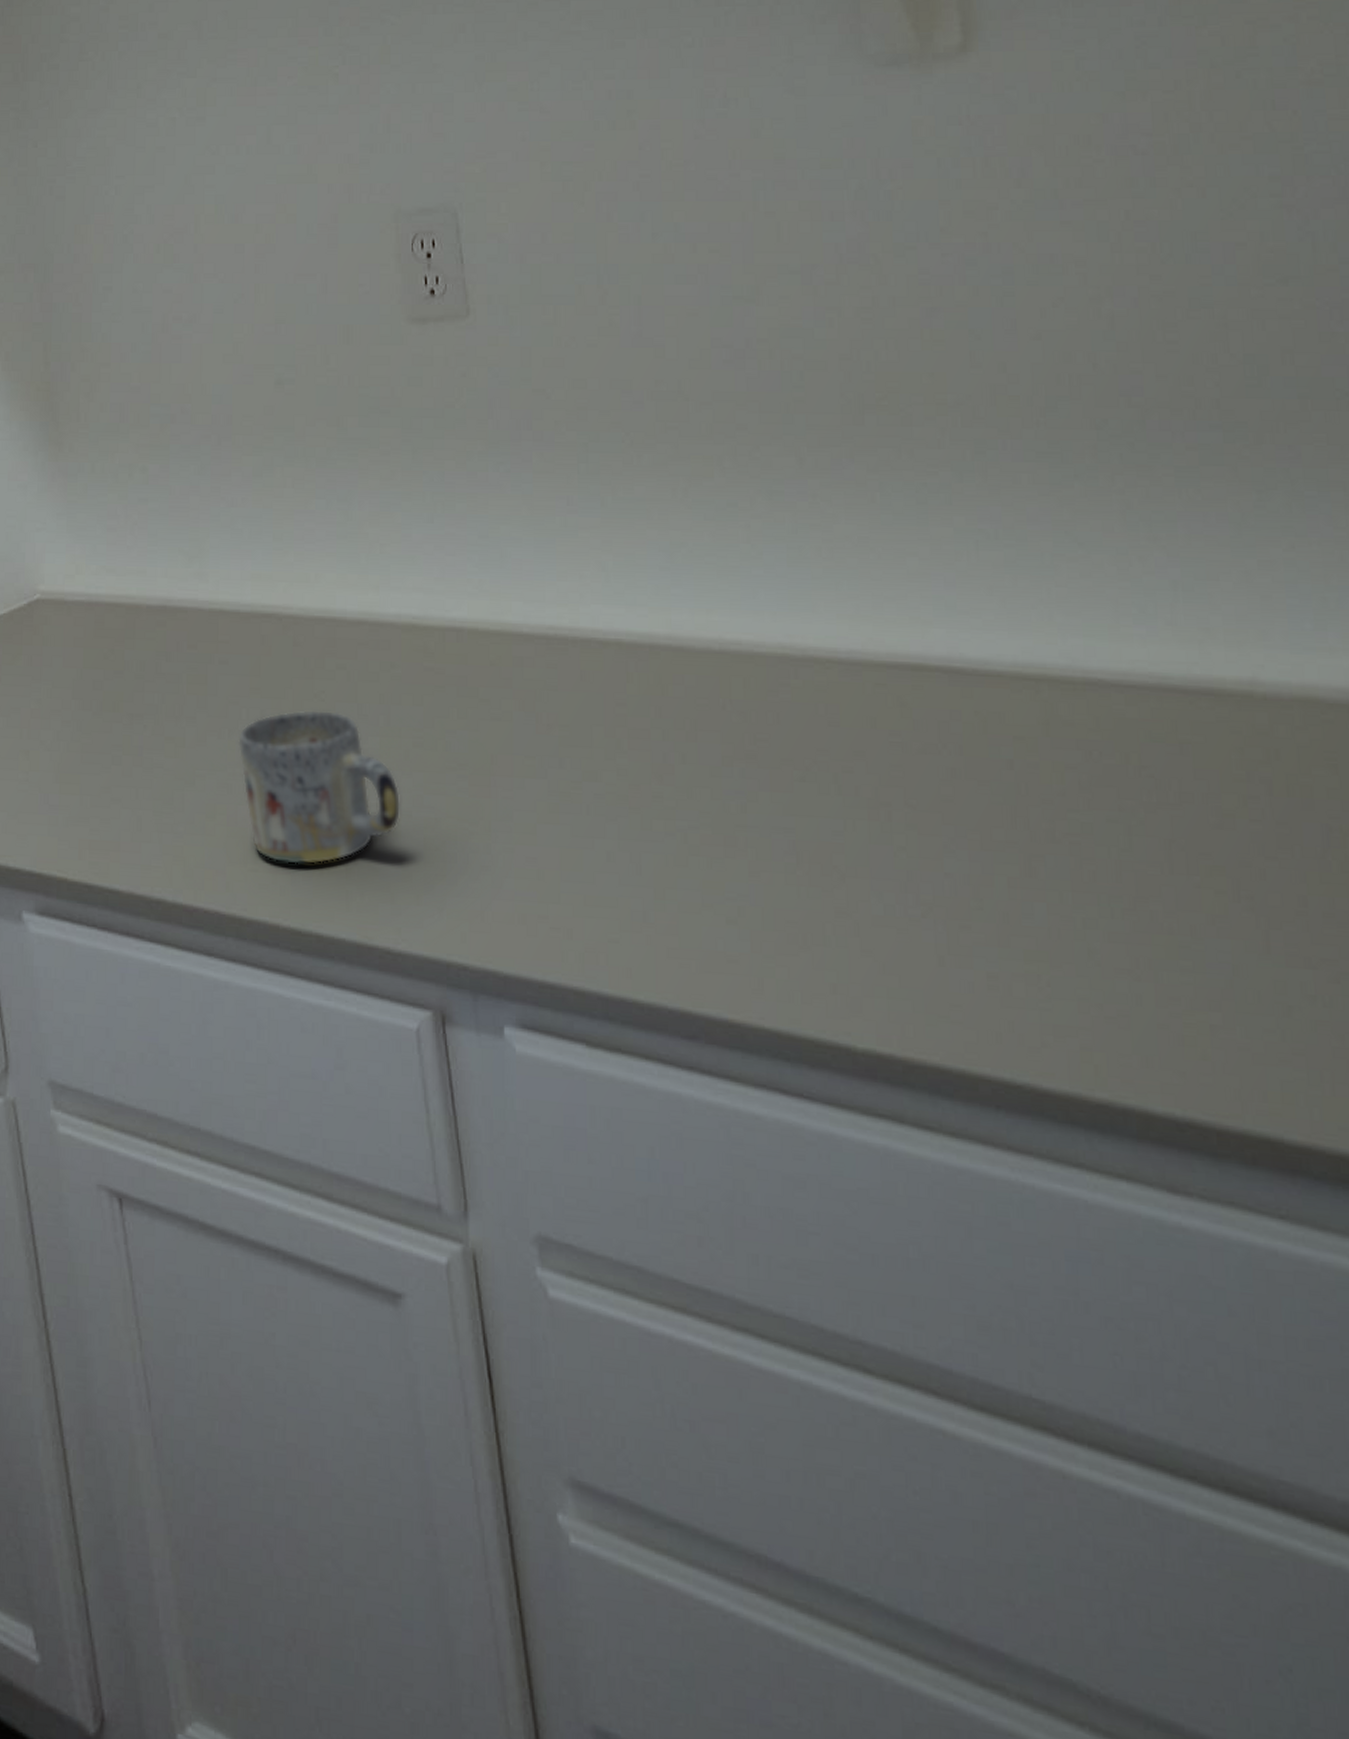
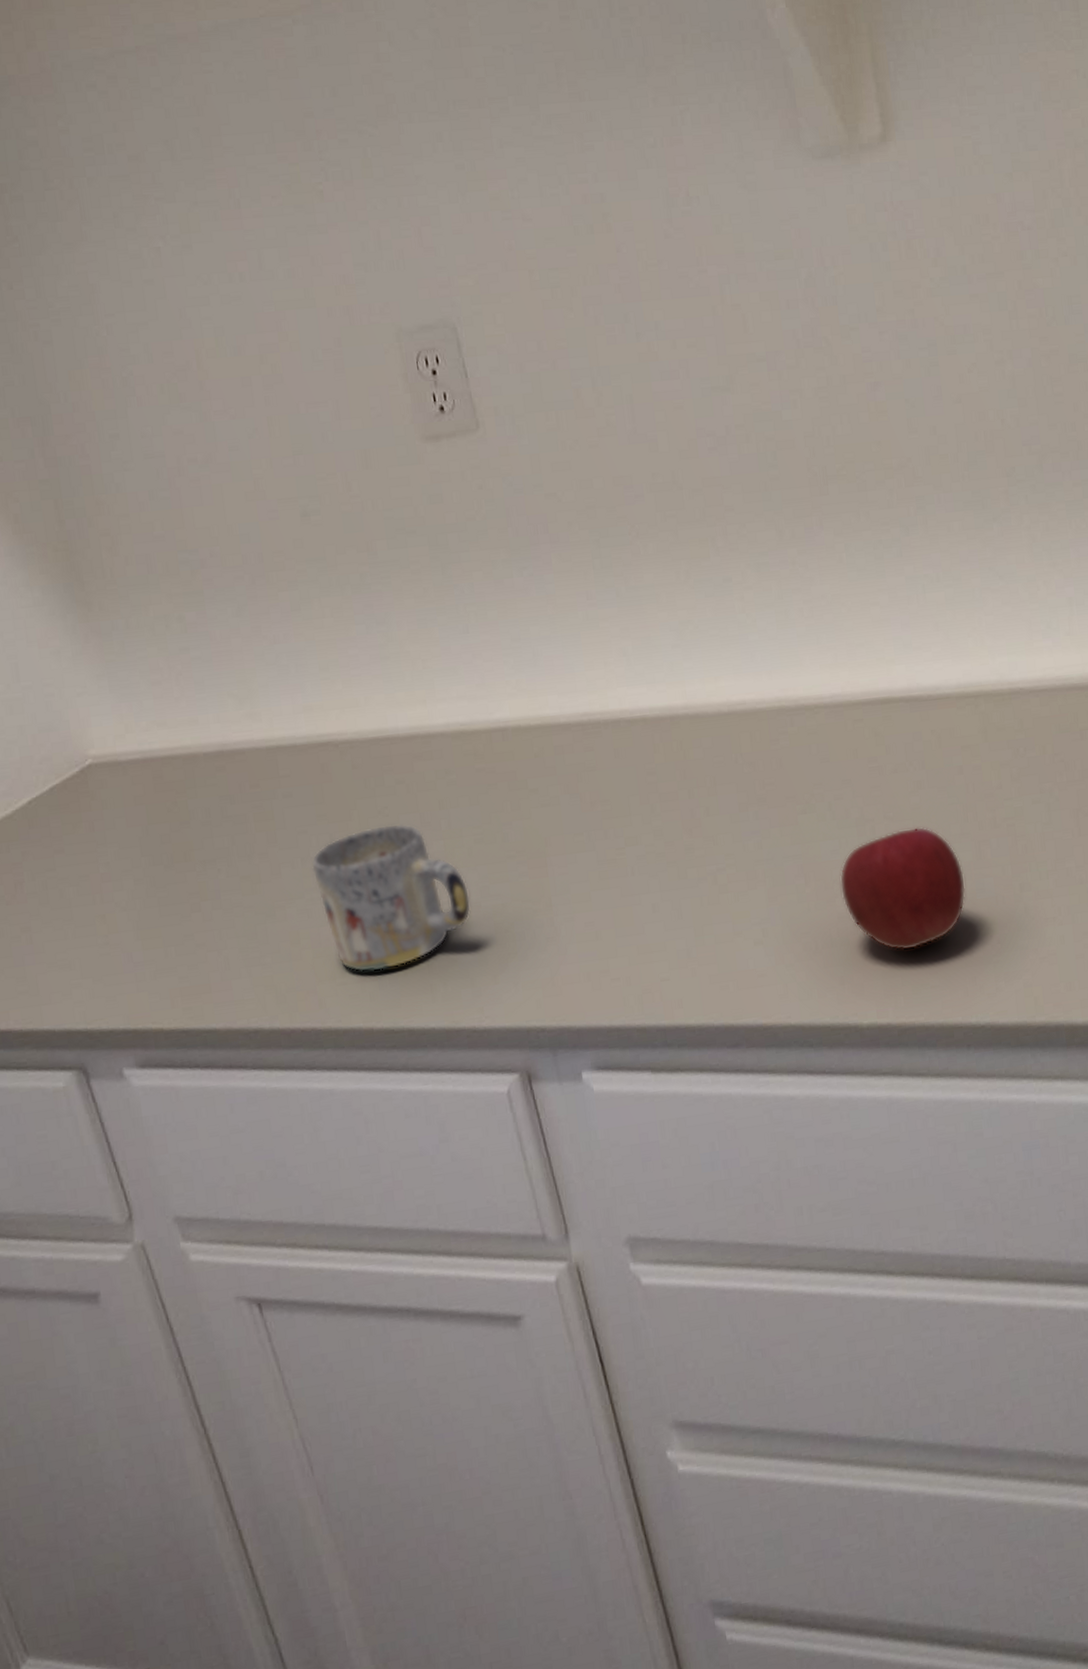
apple: none [840,822,1008,970] -> present [839,826,966,951]

